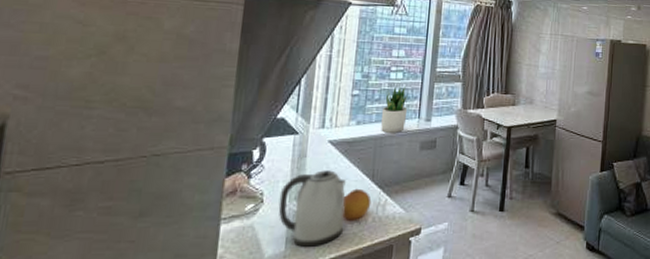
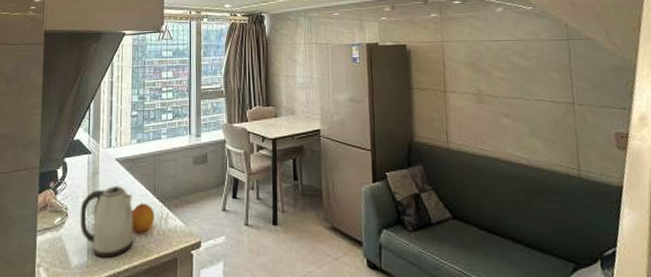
planter: present [381,86,408,133] -> none [158,105,179,149]

